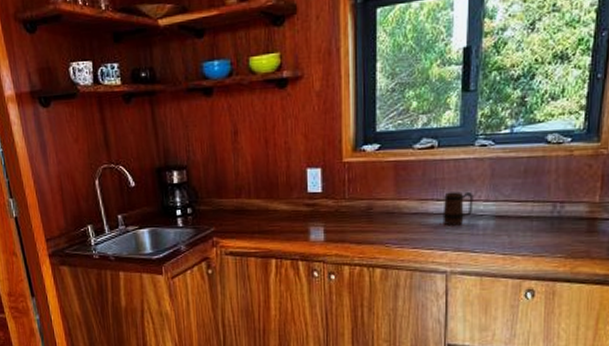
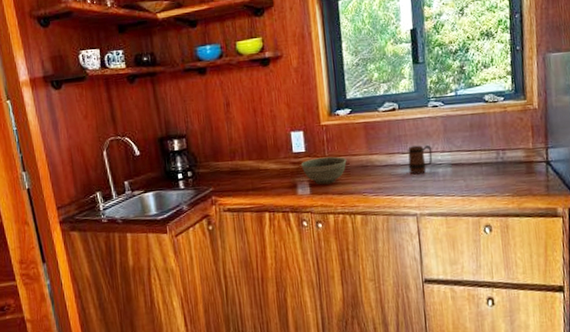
bowl: none [316,199,370,232] -> present [300,156,347,185]

